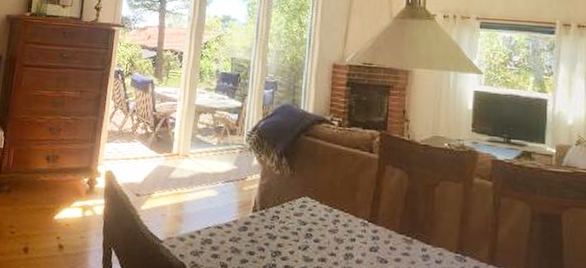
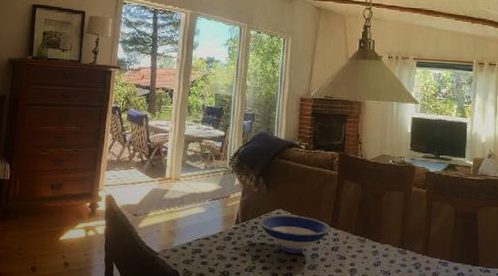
bowl: none [280,203,369,253] -> present [258,214,331,254]

